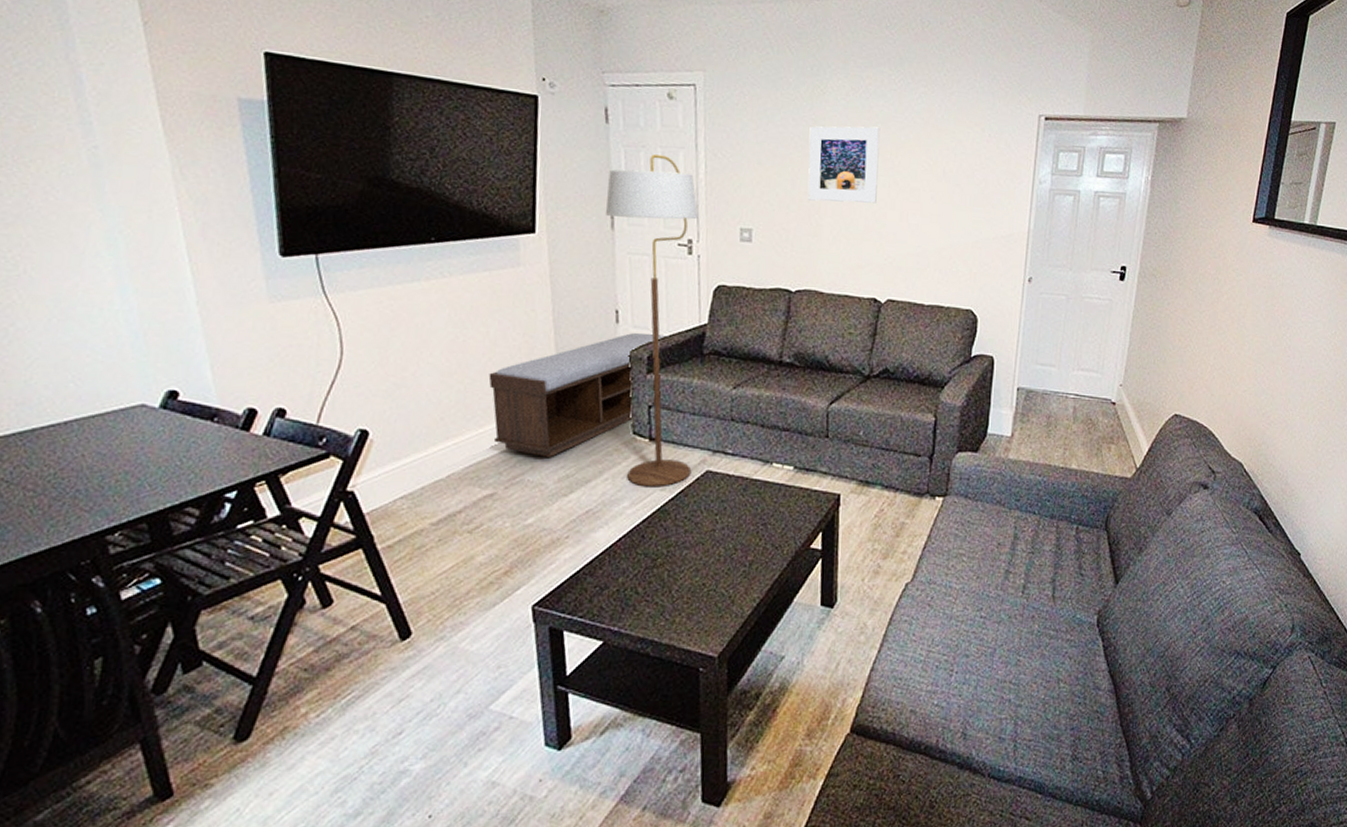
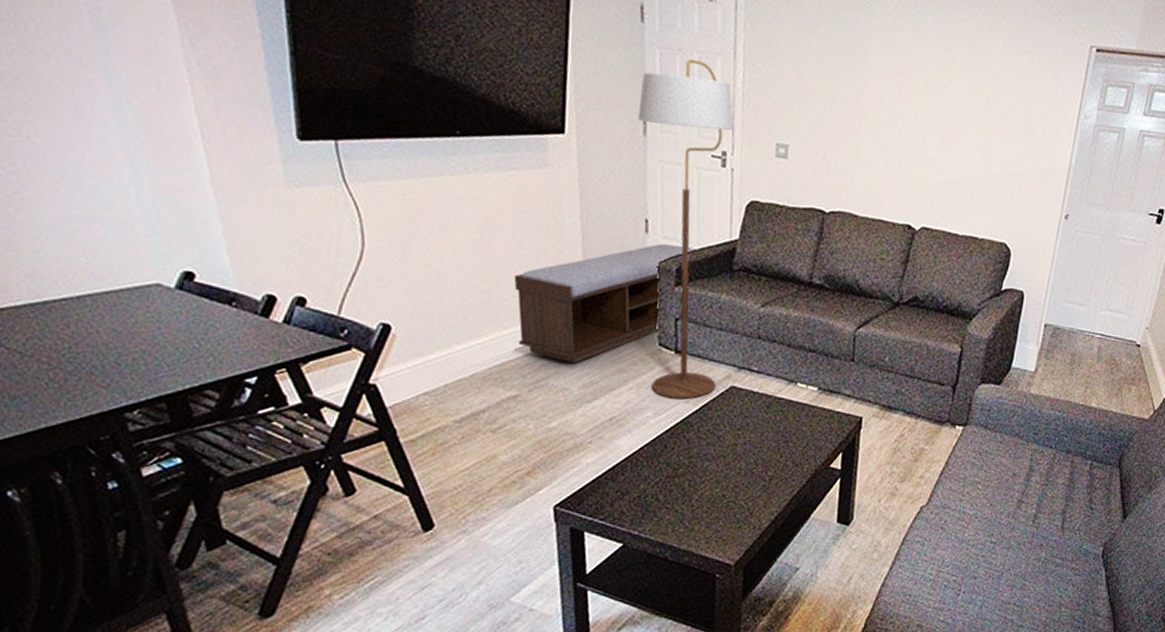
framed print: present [808,126,880,204] -> none [848,41,927,127]

